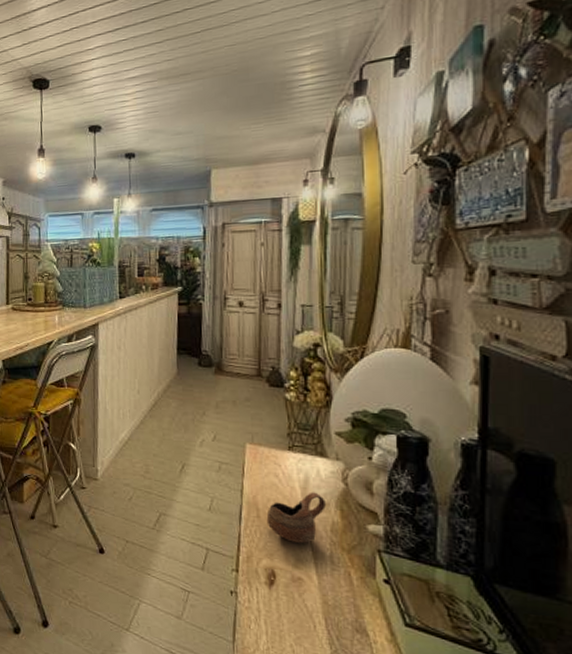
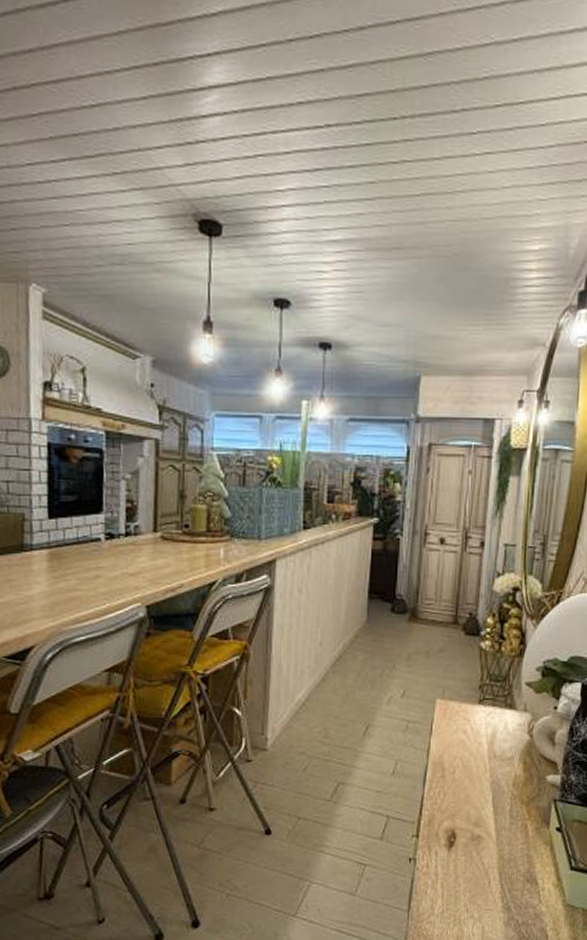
cup: present [266,492,326,543] -> none [451,746,510,800]

